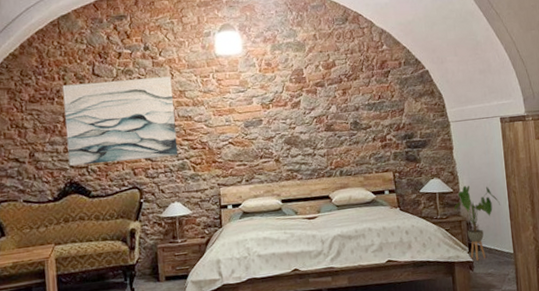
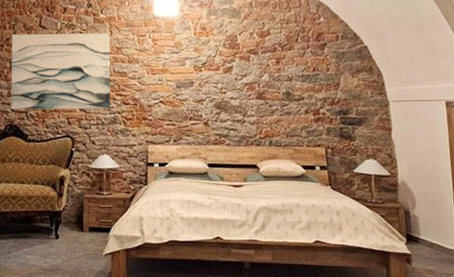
house plant: present [453,185,501,261] -> none [390,170,445,254]

